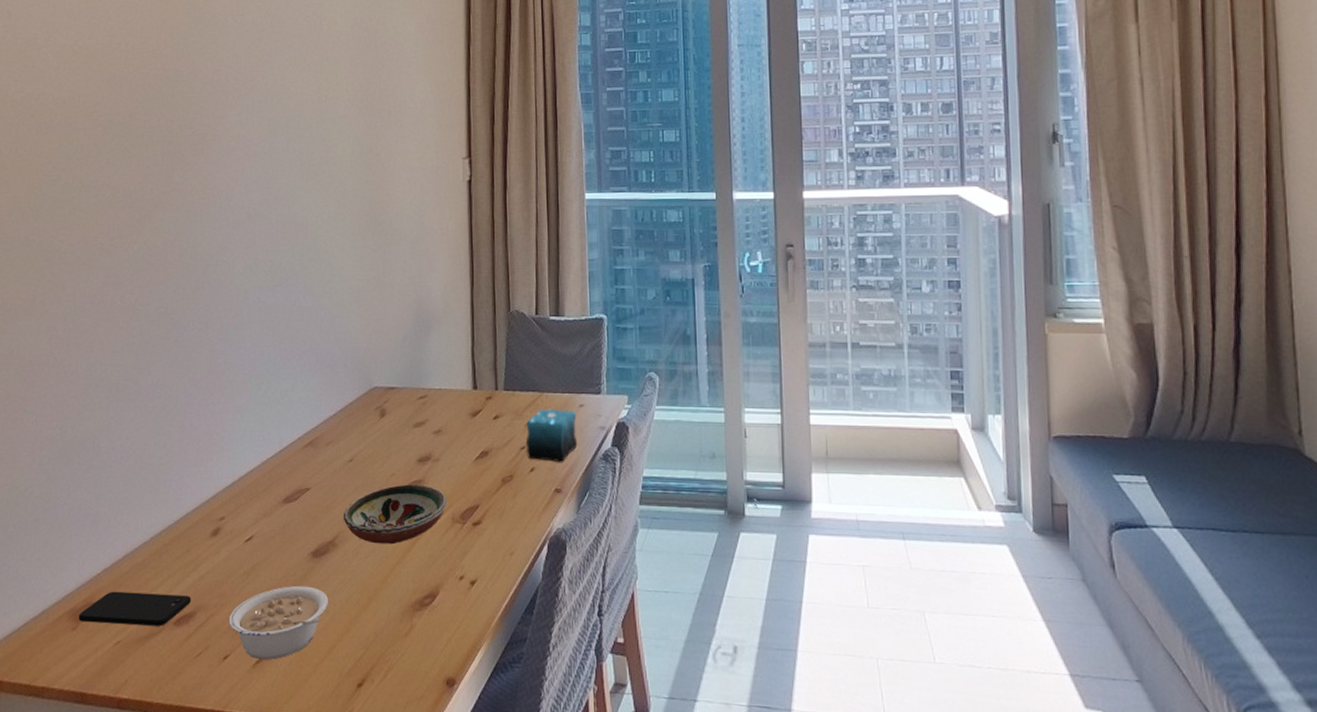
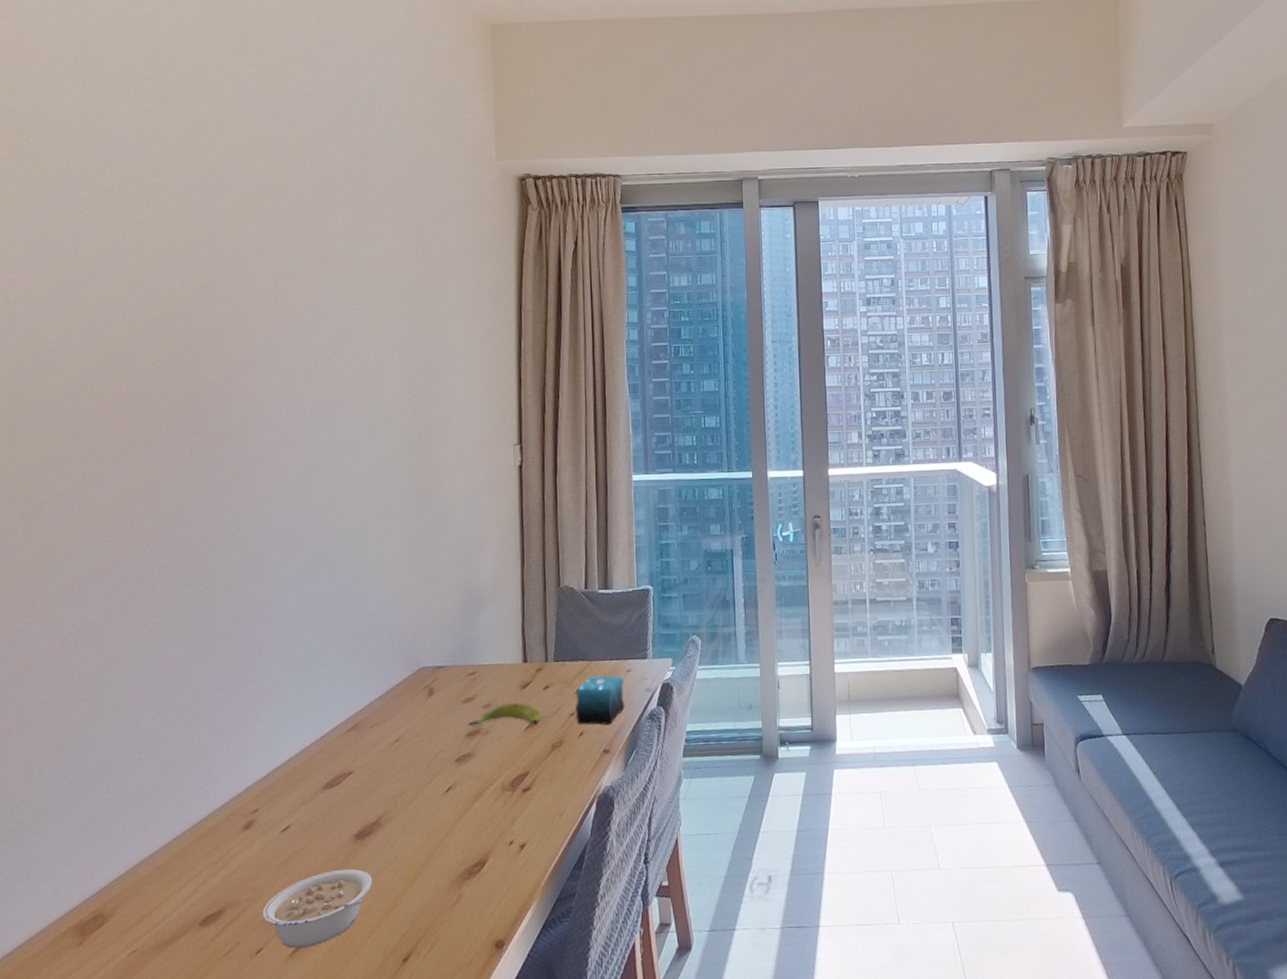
smartphone: present [78,591,191,626] -> none [85,893,220,936]
decorative bowl: present [343,484,447,545] -> none [388,758,497,820]
banana: none [419,430,491,455] -> present [468,702,541,726]

